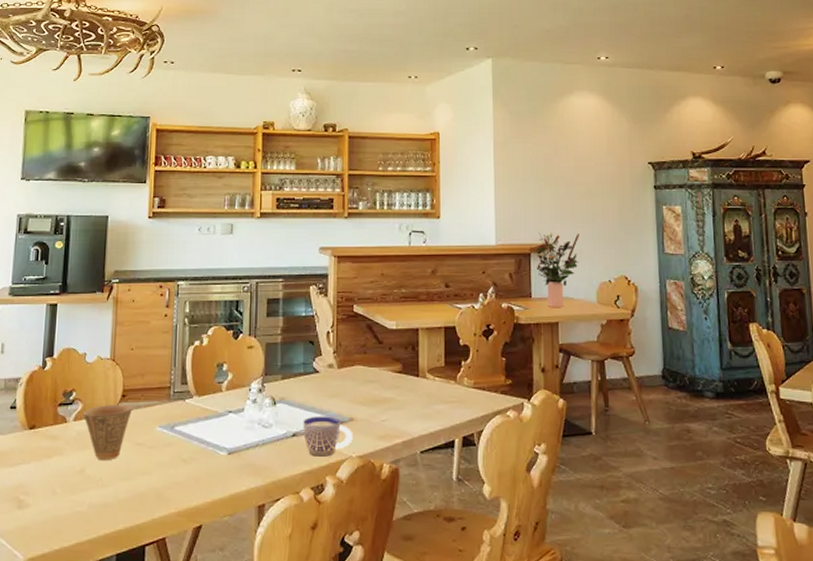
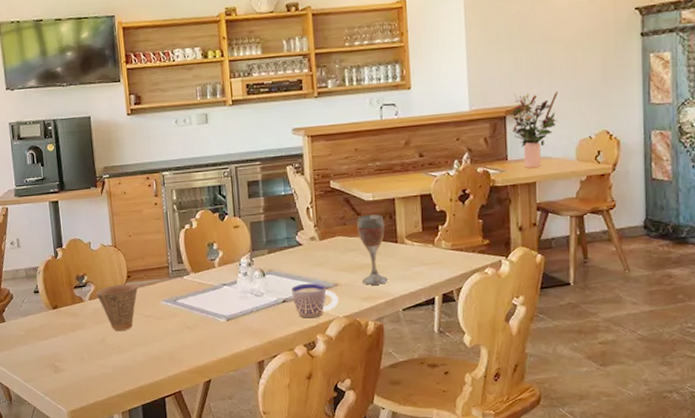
cup: none [378,344,407,422] -> present [357,214,388,285]

